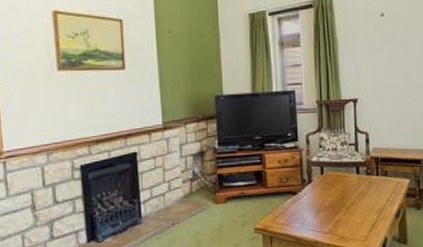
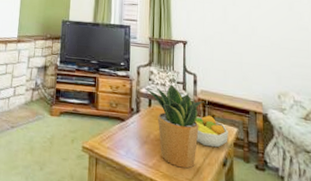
potted plant: none [316,147,378,228] -> present [145,84,205,169]
fruit bowl: none [369,172,401,203] -> present [195,115,228,148]

